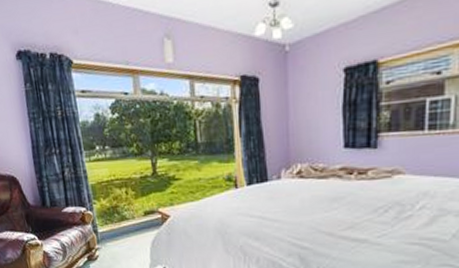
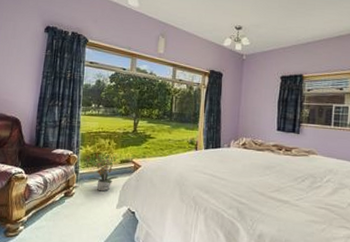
potted plant: none [104,206,146,251] -> present [87,154,119,192]

